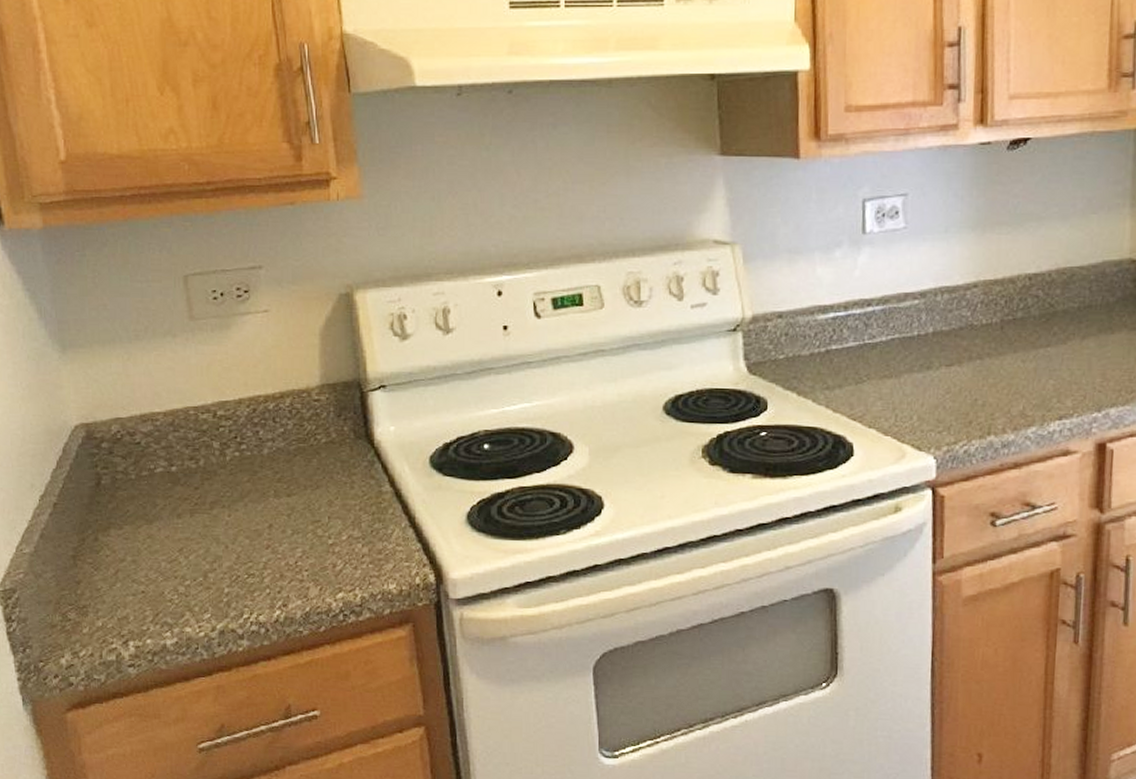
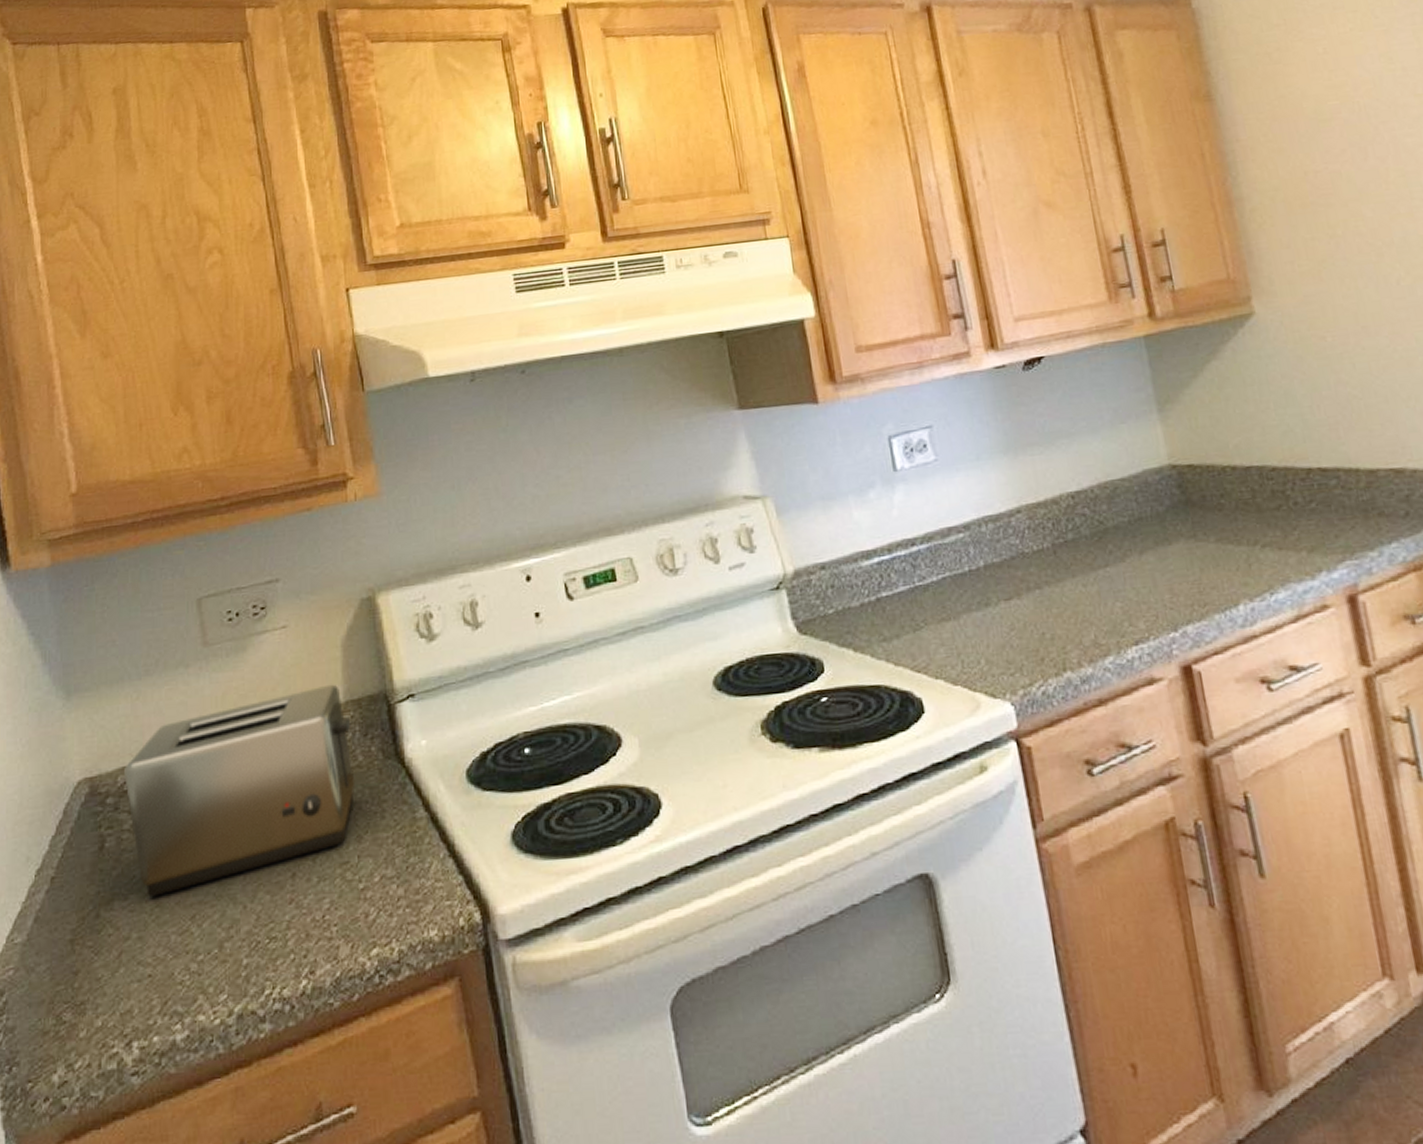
toaster: none [117,367,328,529] -> present [124,684,355,897]

